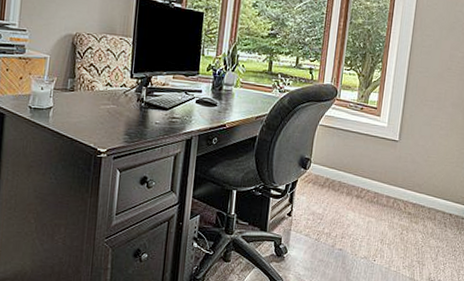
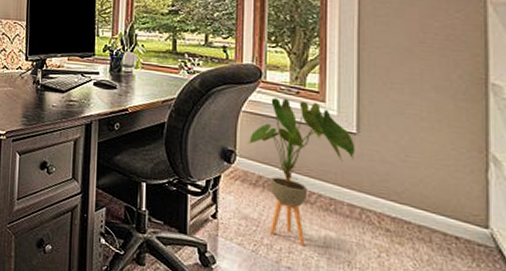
house plant: none [321,113,397,230] -> present [248,98,356,245]

